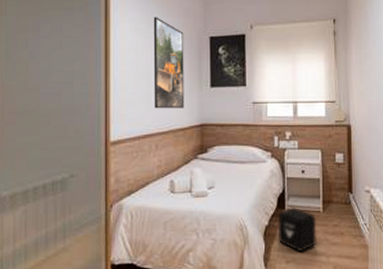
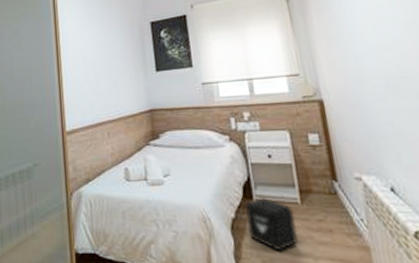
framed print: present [153,16,185,109] -> none [96,10,132,97]

